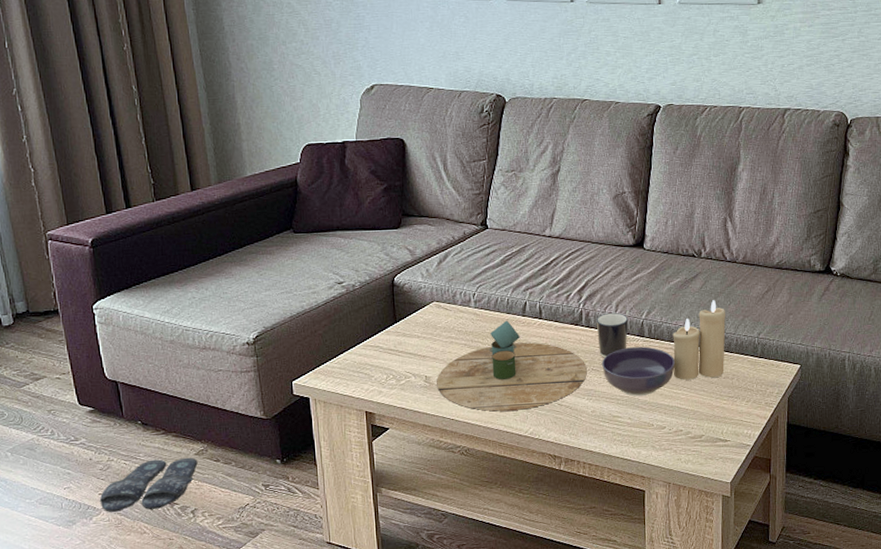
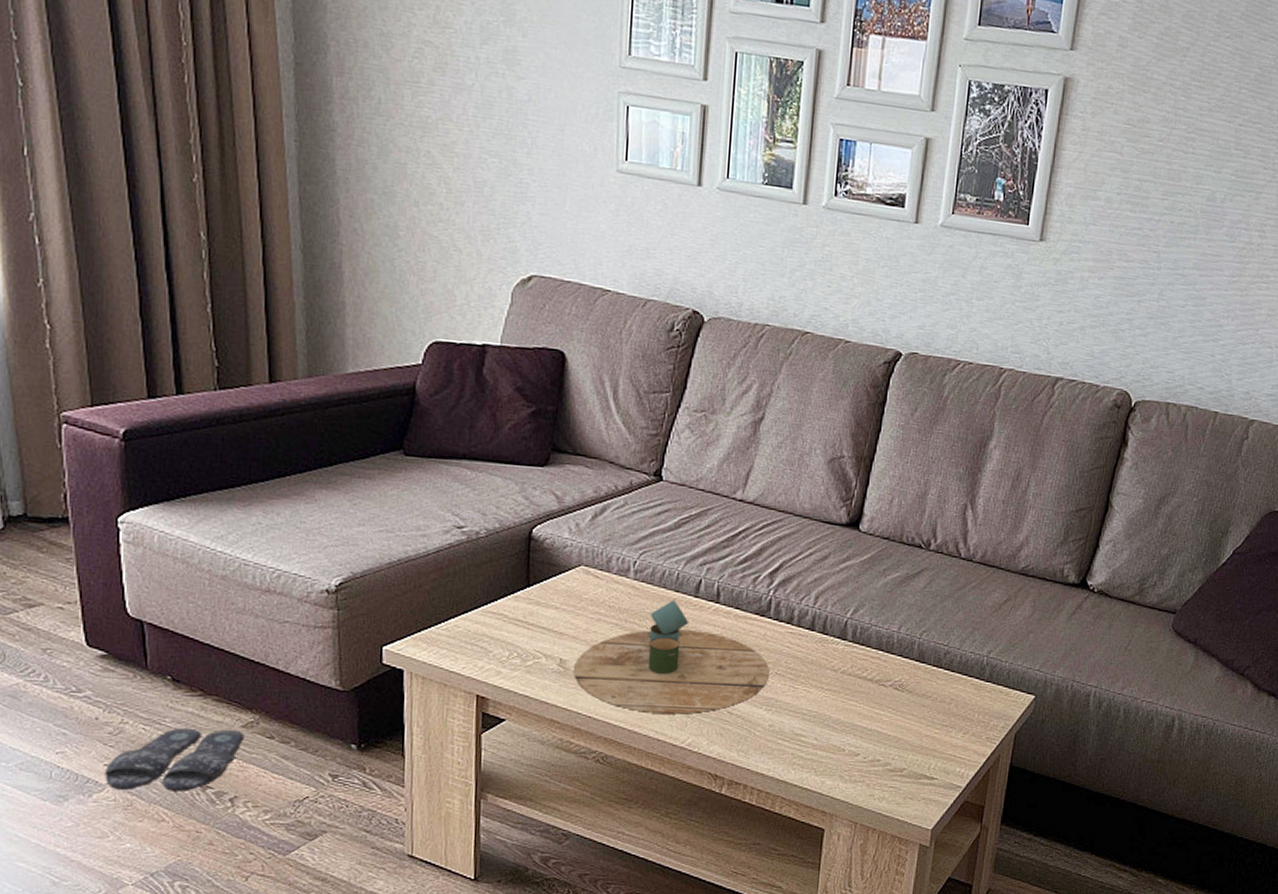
mug: present [596,312,629,358] -> none [787,605,830,661]
bowl: present [602,346,676,396] -> none [789,651,882,713]
candle: present [673,300,726,380] -> none [878,604,951,700]

